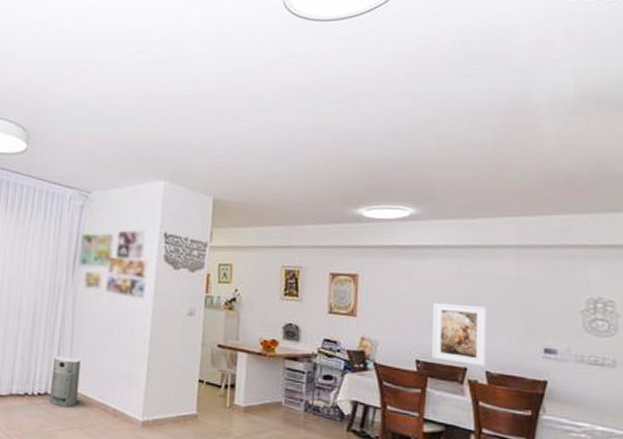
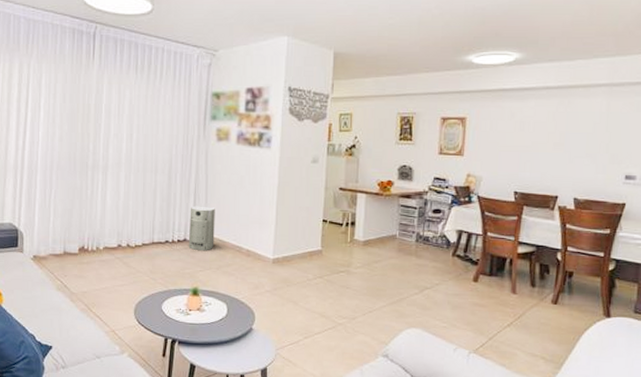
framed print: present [432,302,487,367] -> none [529,139,578,194]

